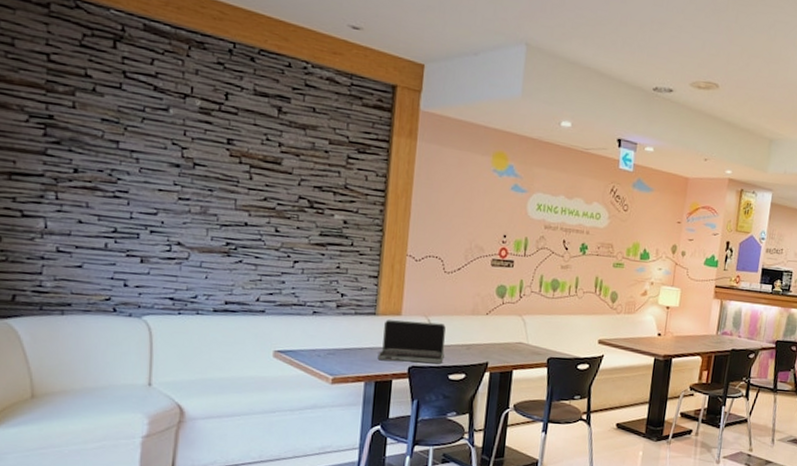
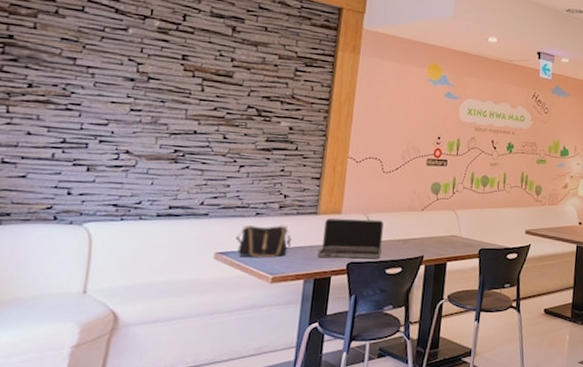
handbag: none [293,323,351,358] -> present [235,224,292,258]

